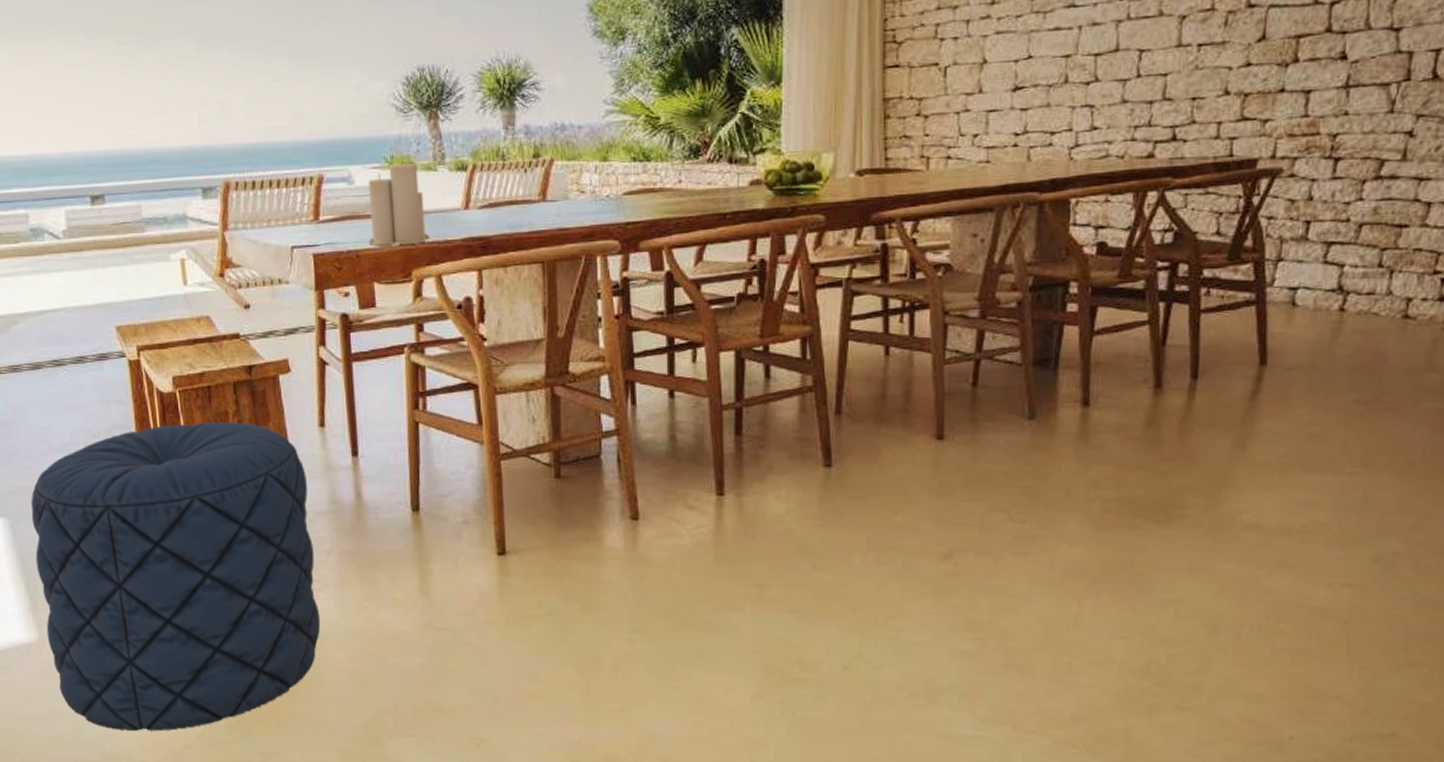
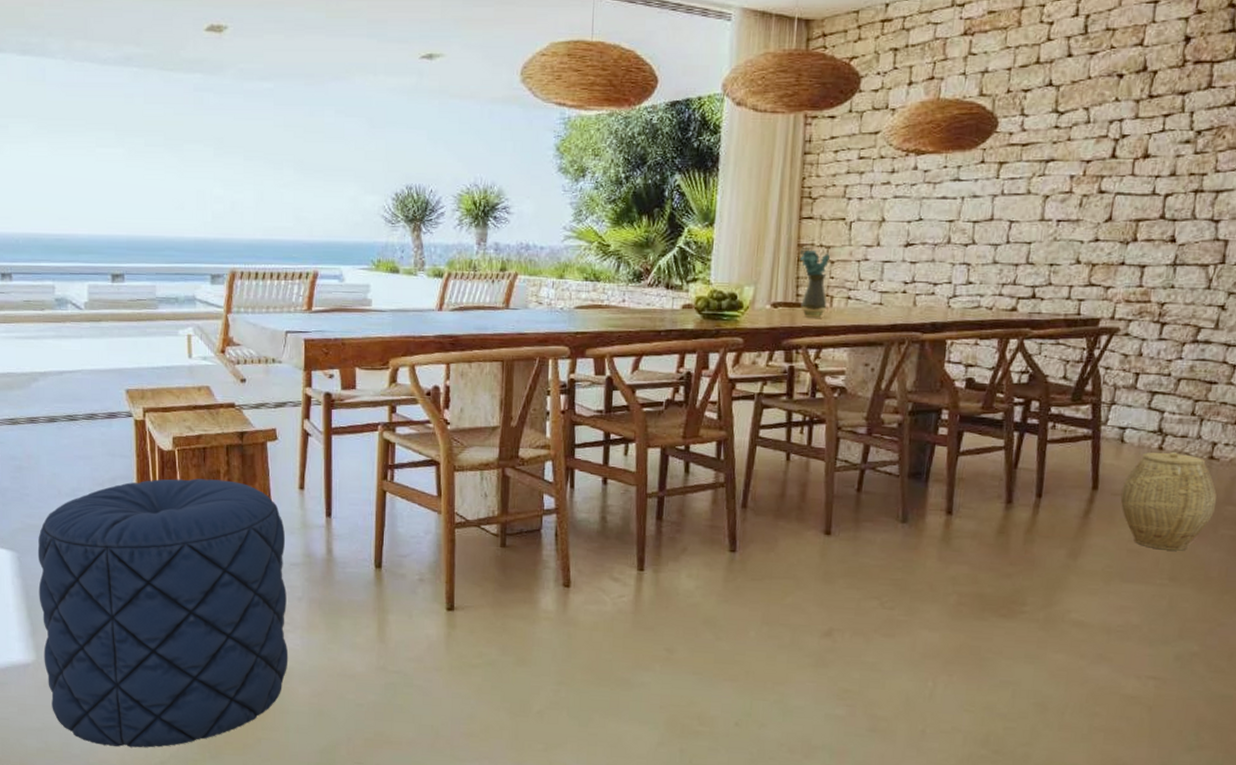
candle: present [368,161,431,246] -> none [353,265,408,337]
vase: none [886,99,923,185] -> present [799,245,830,318]
woven basket: none [1295,312,1416,432] -> present [1120,451,1217,551]

